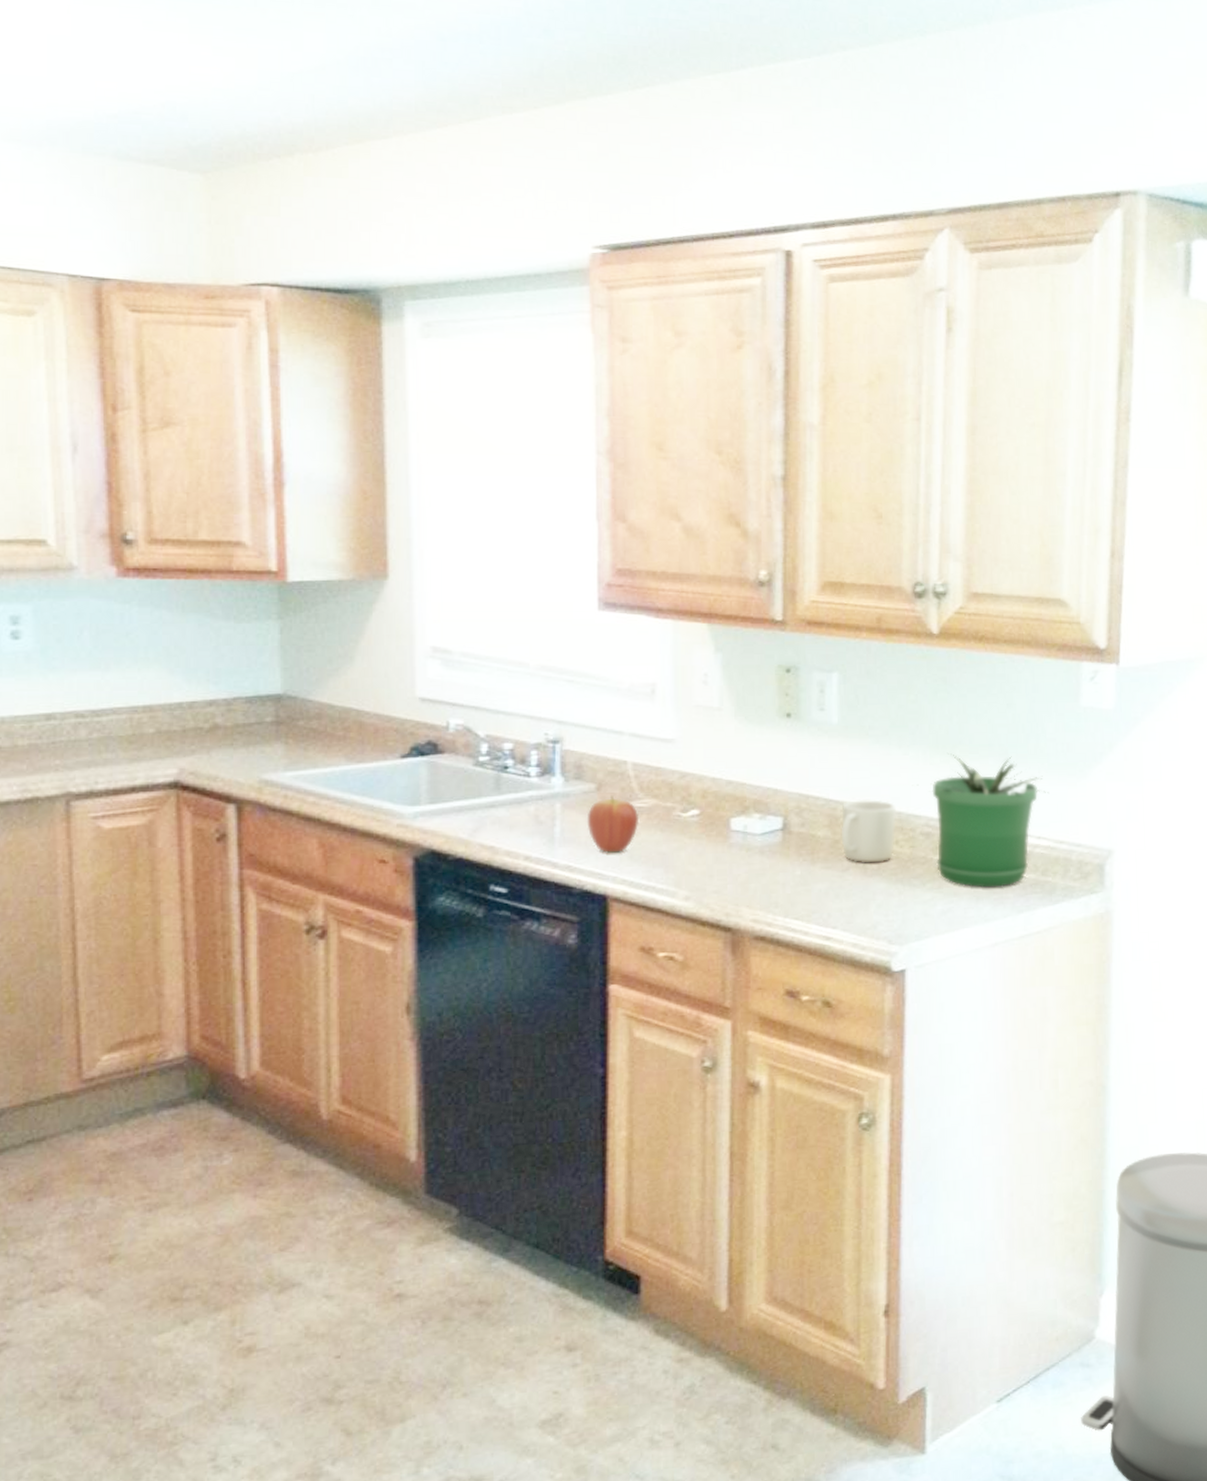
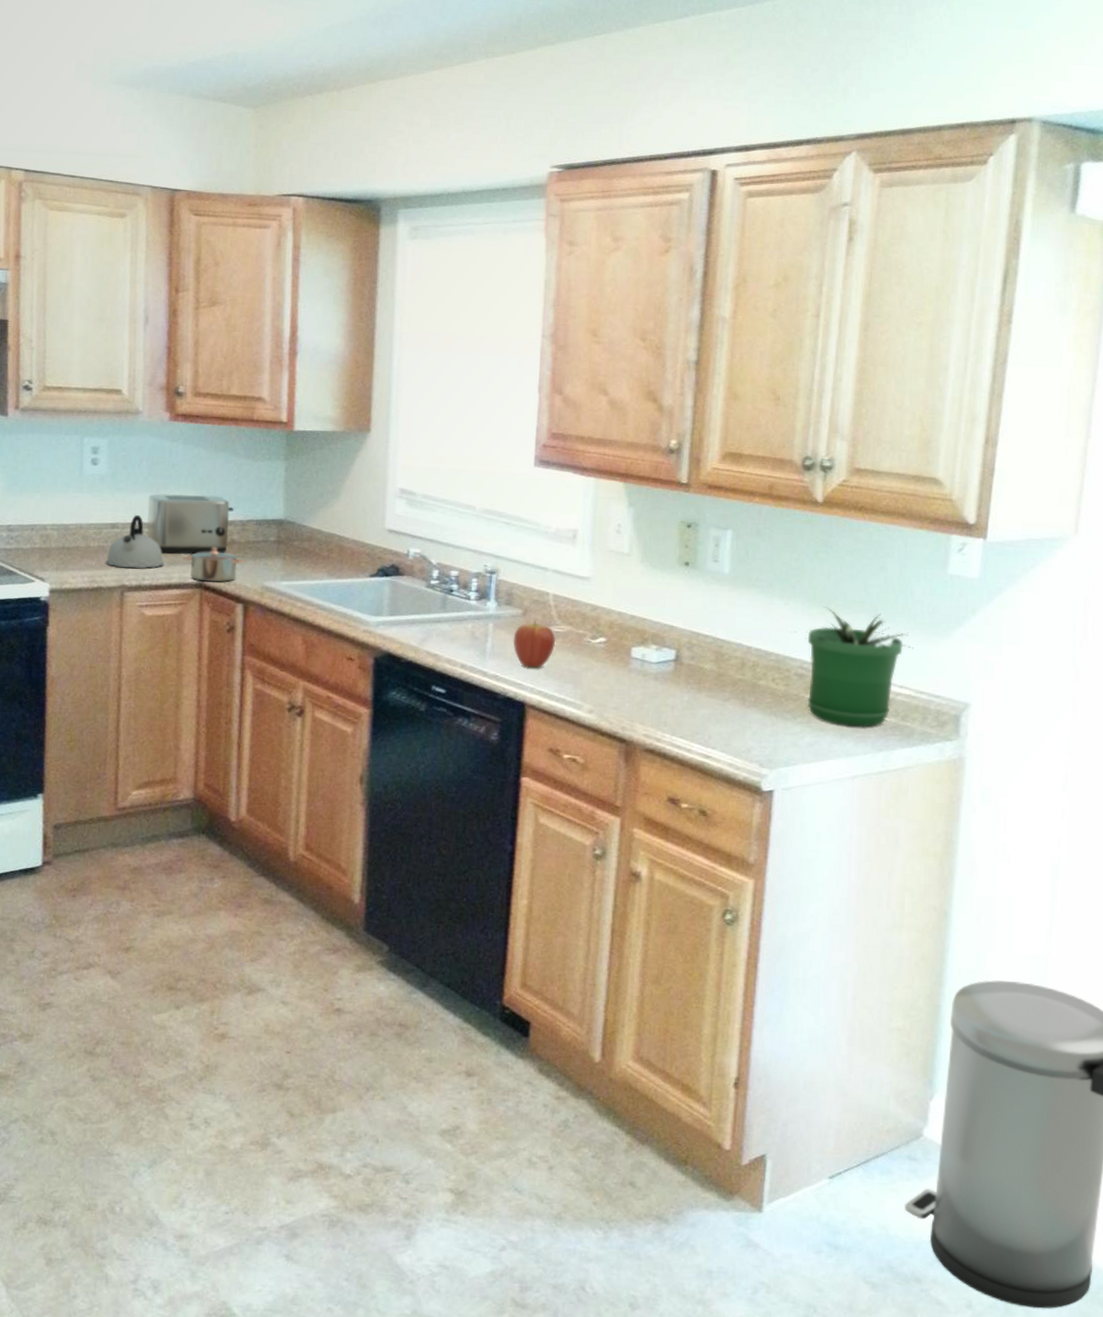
kettle: none [42,700,123,770] -> present [106,514,164,569]
toaster: none [95,669,214,747] -> present [146,493,234,553]
cooking pot: none [148,735,235,780] -> present [182,547,245,582]
mug: present [841,800,896,863] -> none [725,640,775,696]

